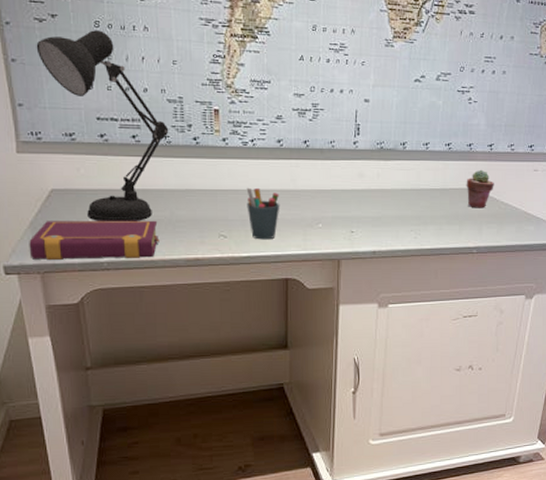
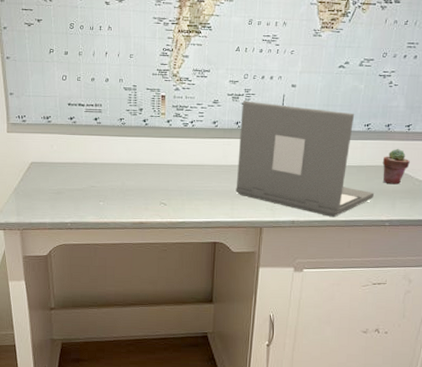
book: present [29,220,160,261] -> none [13,188,112,221]
desk lamp: present [36,30,169,221] -> none [25,31,124,190]
pen holder: present [246,187,280,240] -> none [184,162,213,208]
laptop: none [307,116,460,246] -> present [235,100,375,218]

